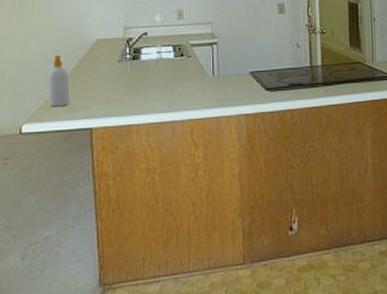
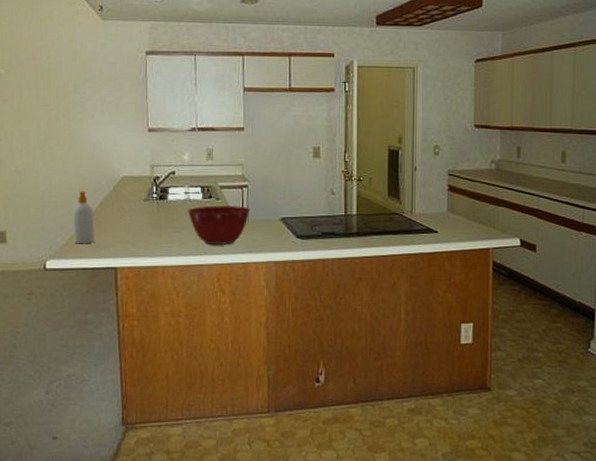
mixing bowl: none [160,61,221,101] -> present [188,204,251,245]

